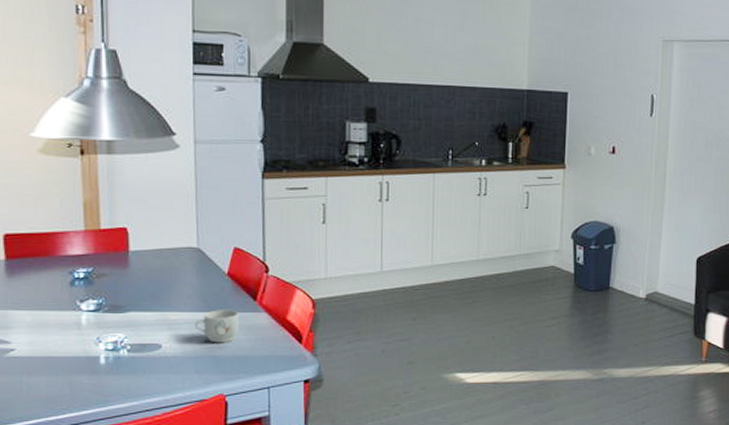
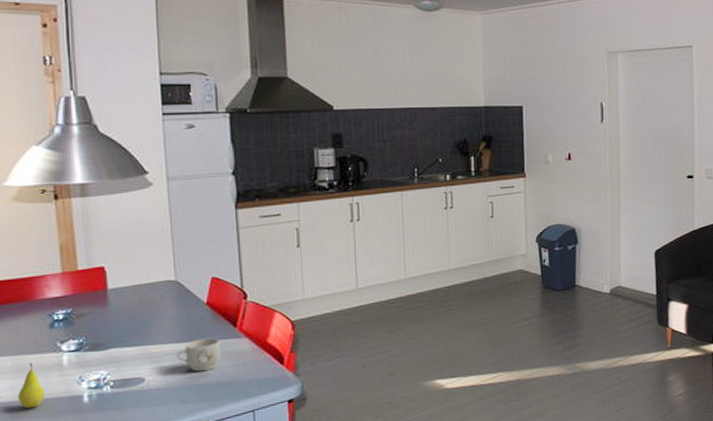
fruit: none [36,319,63,365] -> present [18,363,46,409]

